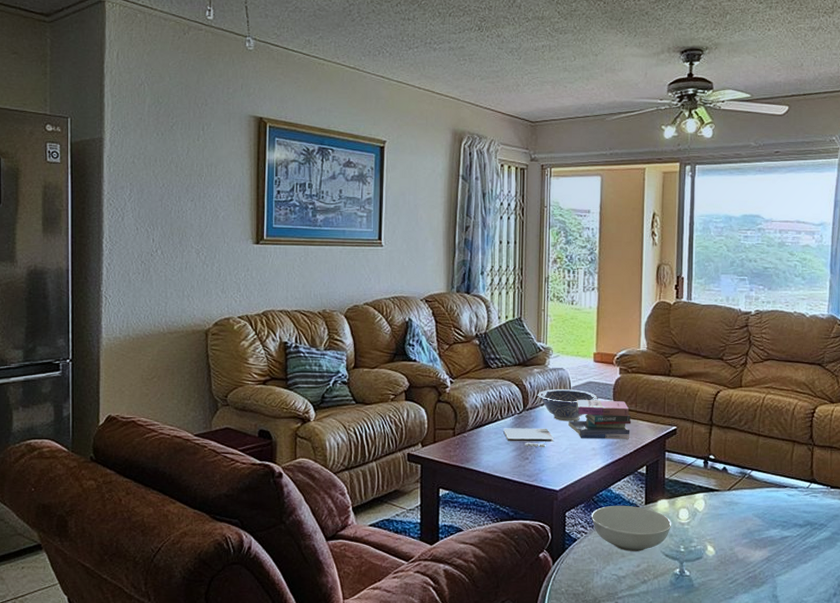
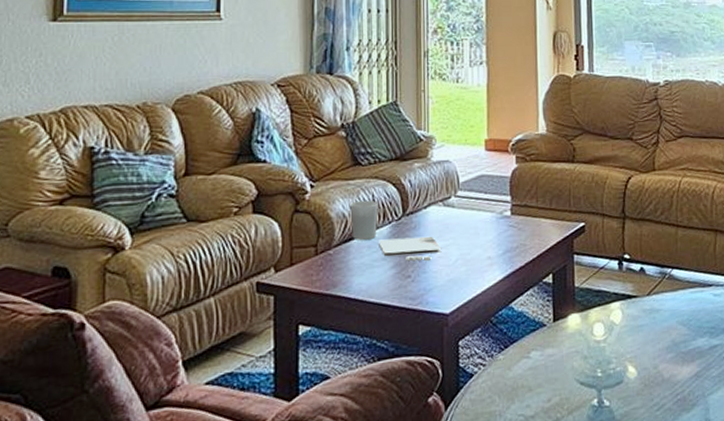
candle holder: none [481,396,504,427] -> present [350,200,378,240]
decorative bowl: present [537,389,598,421] -> none [419,185,492,226]
books: present [568,399,631,439] -> none [458,196,533,246]
bowl: present [591,505,672,551] -> none [489,325,586,383]

